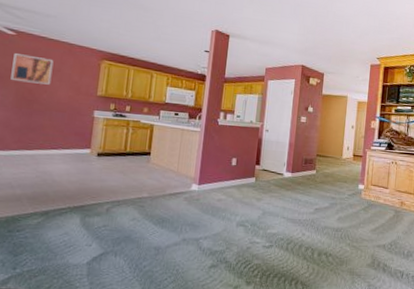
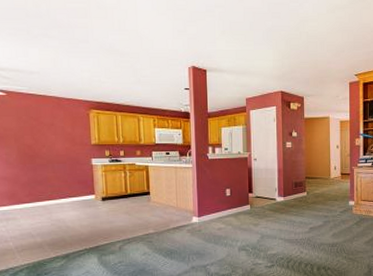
wall art: present [10,53,54,85] -> none [8,113,47,140]

